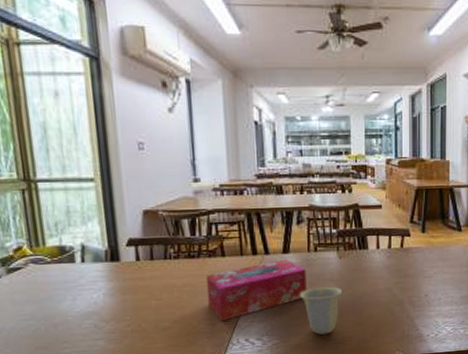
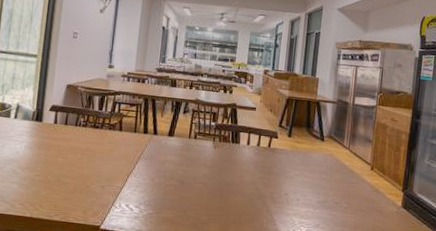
tissue box: present [207,259,307,322] -> none [102,141,185,186]
cup: present [300,286,343,335] -> none [177,170,213,213]

